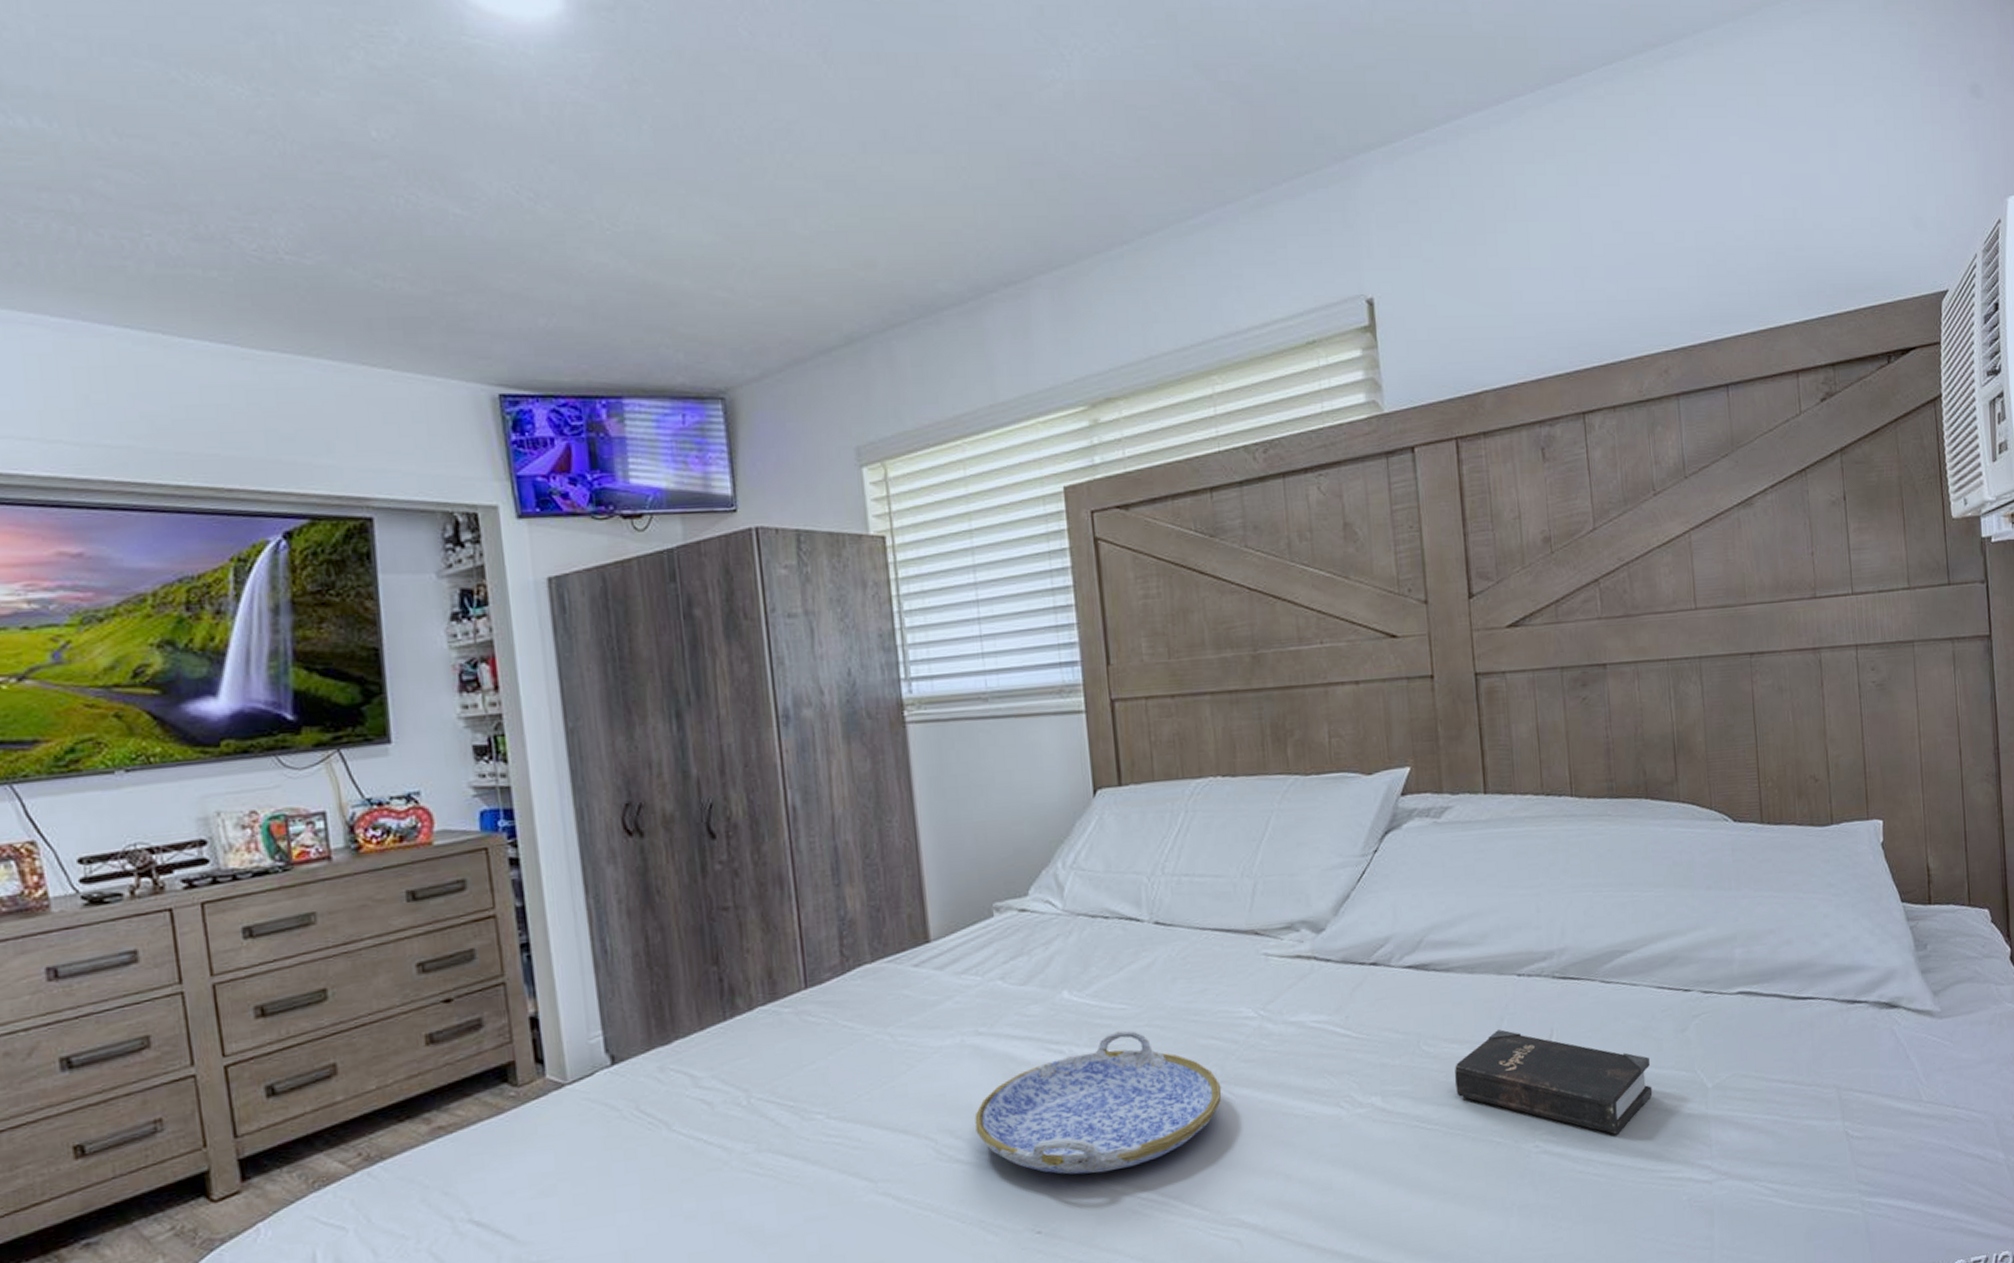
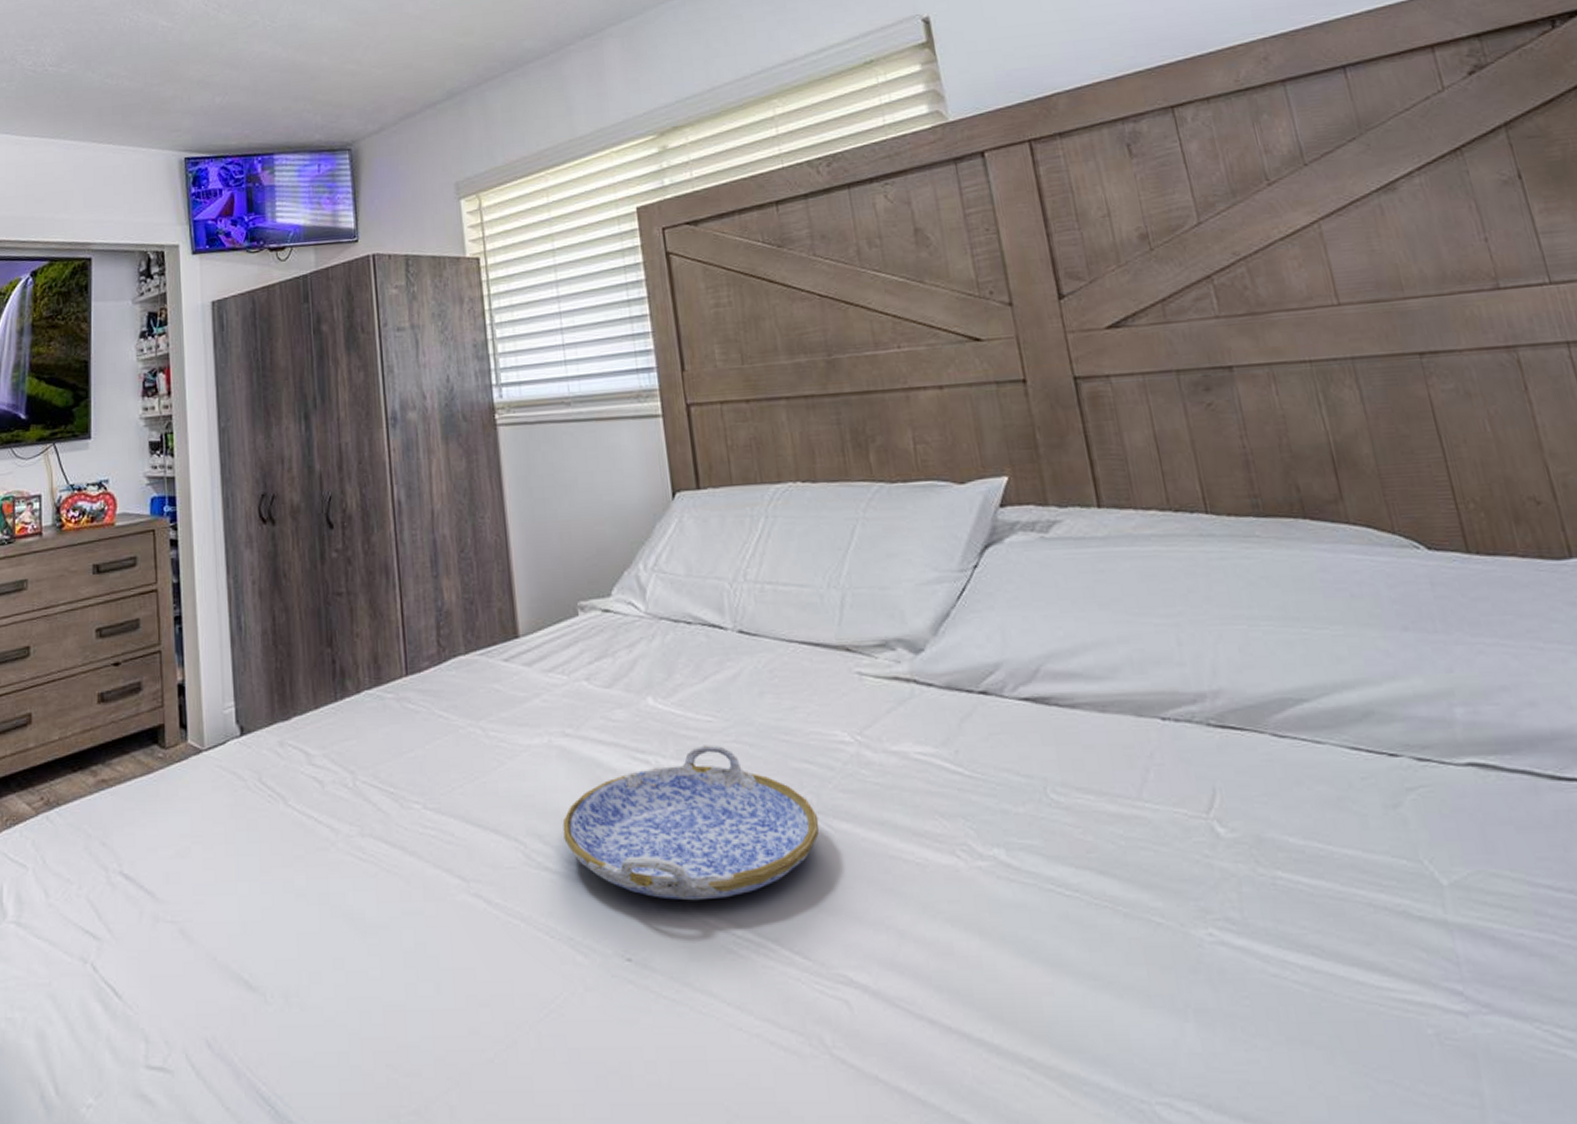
hardback book: present [1455,1029,1653,1135] -> none [1093,783,1363,933]

